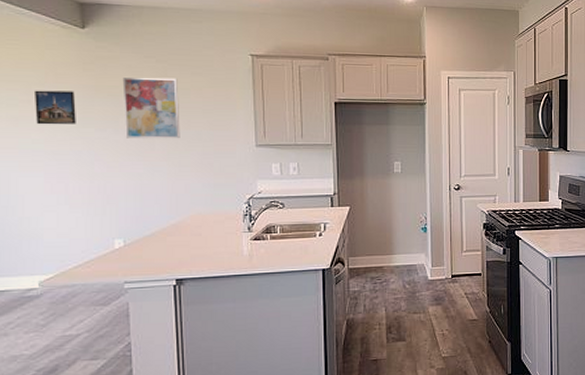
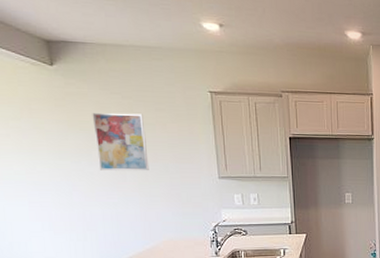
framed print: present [33,90,76,125] -> none [11,124,53,158]

